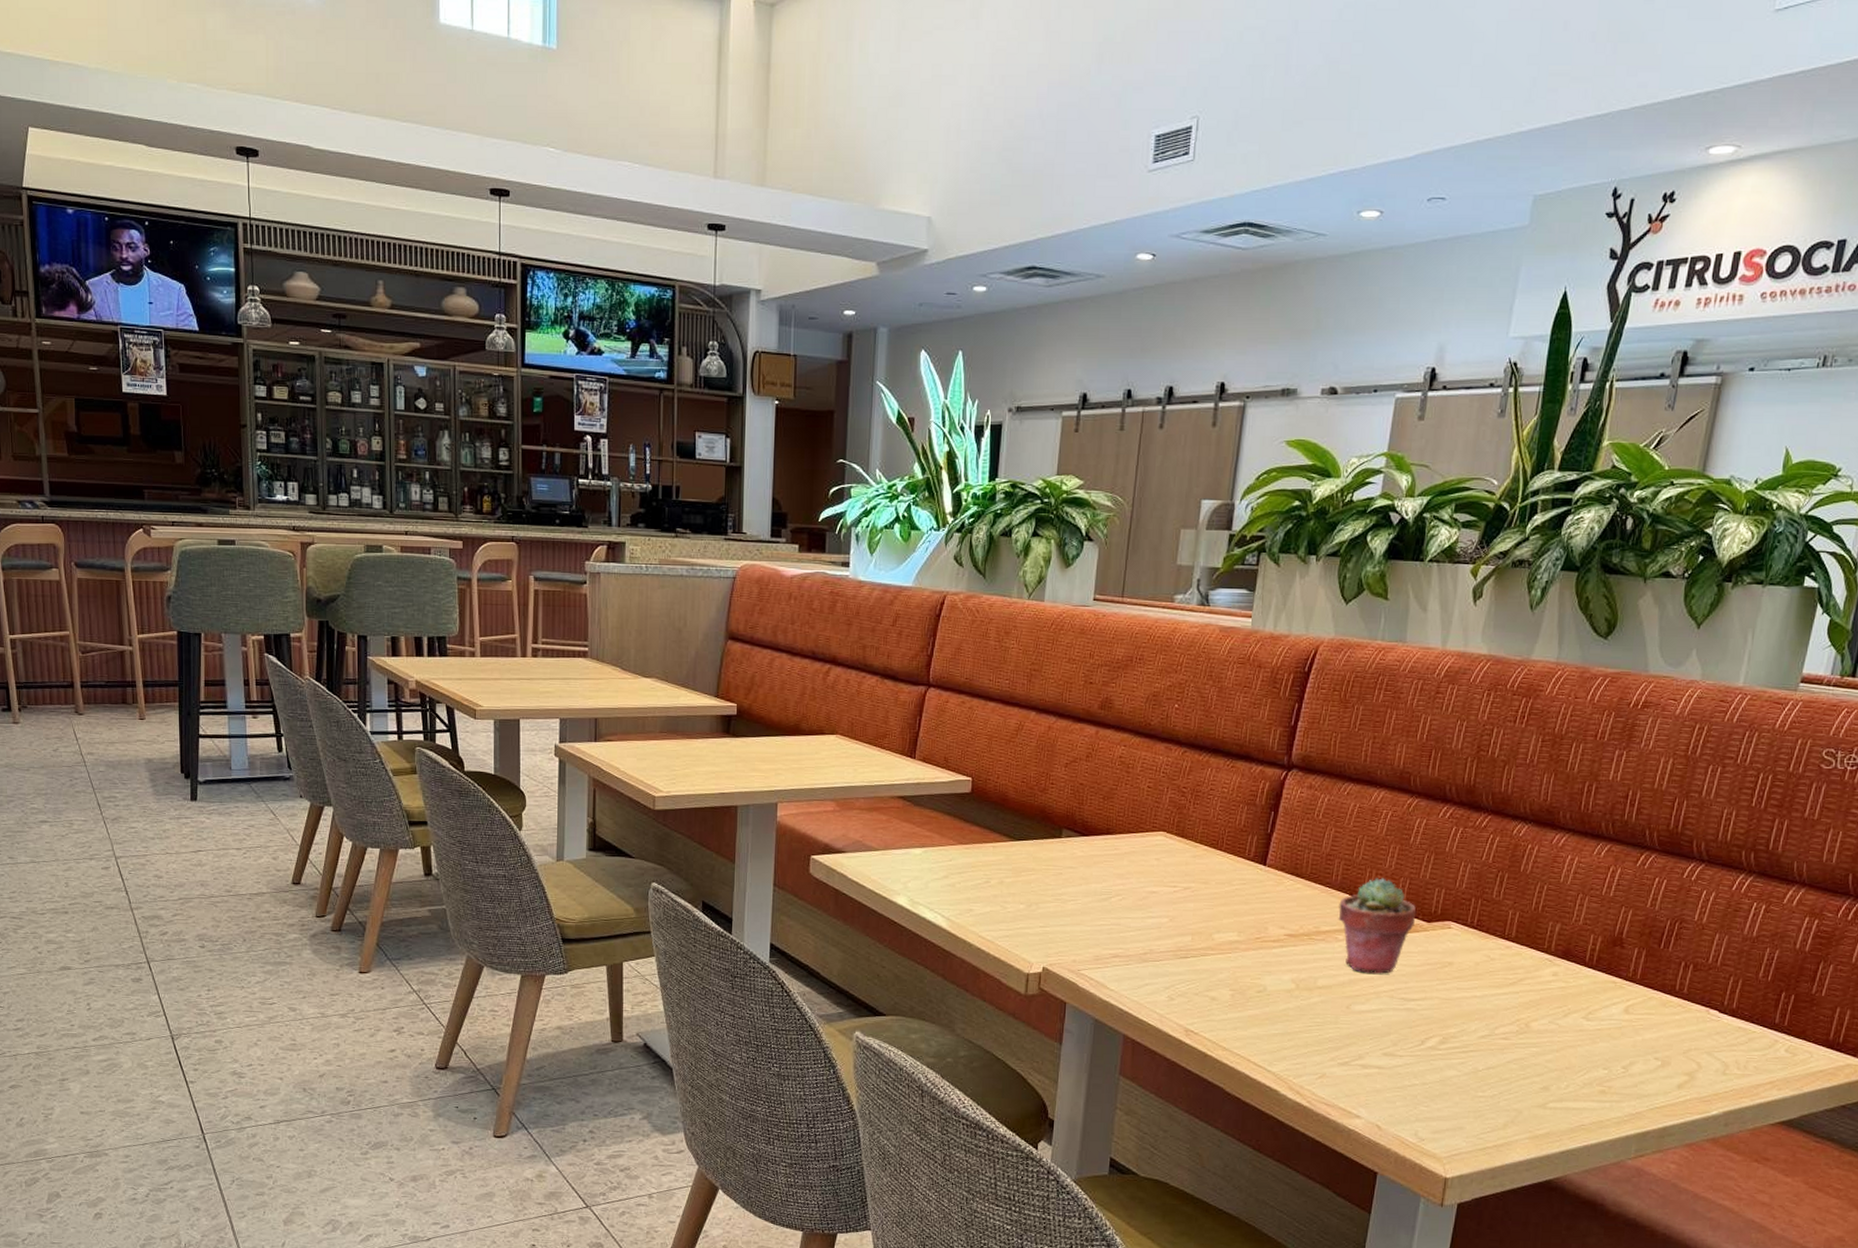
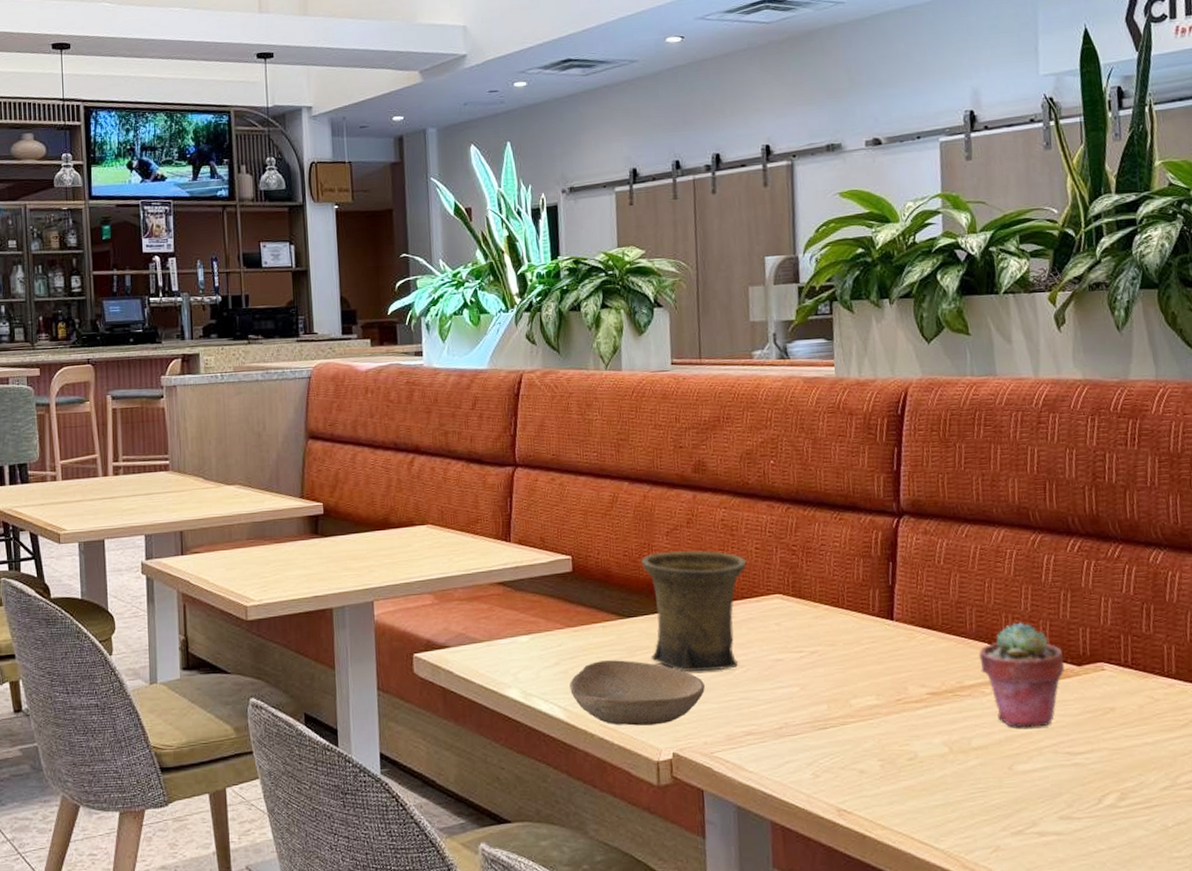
bowl: none [955,878,1081,941] -> present [570,660,705,726]
mug: none [1034,781,1138,896] -> present [640,550,747,672]

